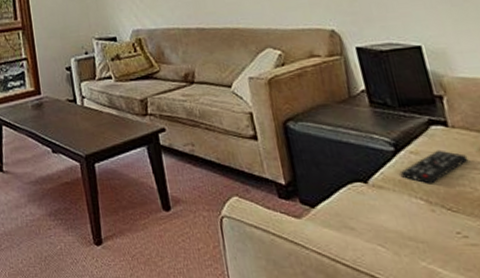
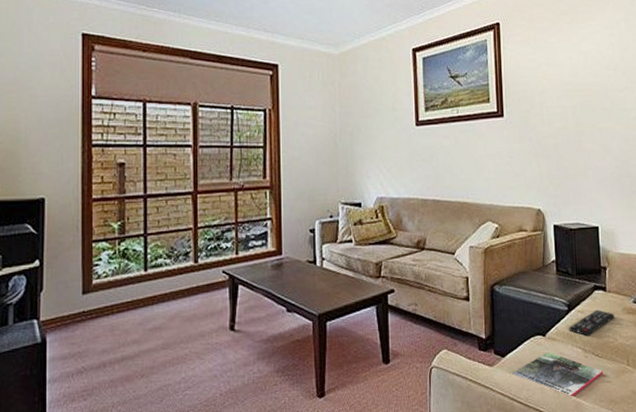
magazine: none [325,203,464,264] -> present [510,352,603,399]

